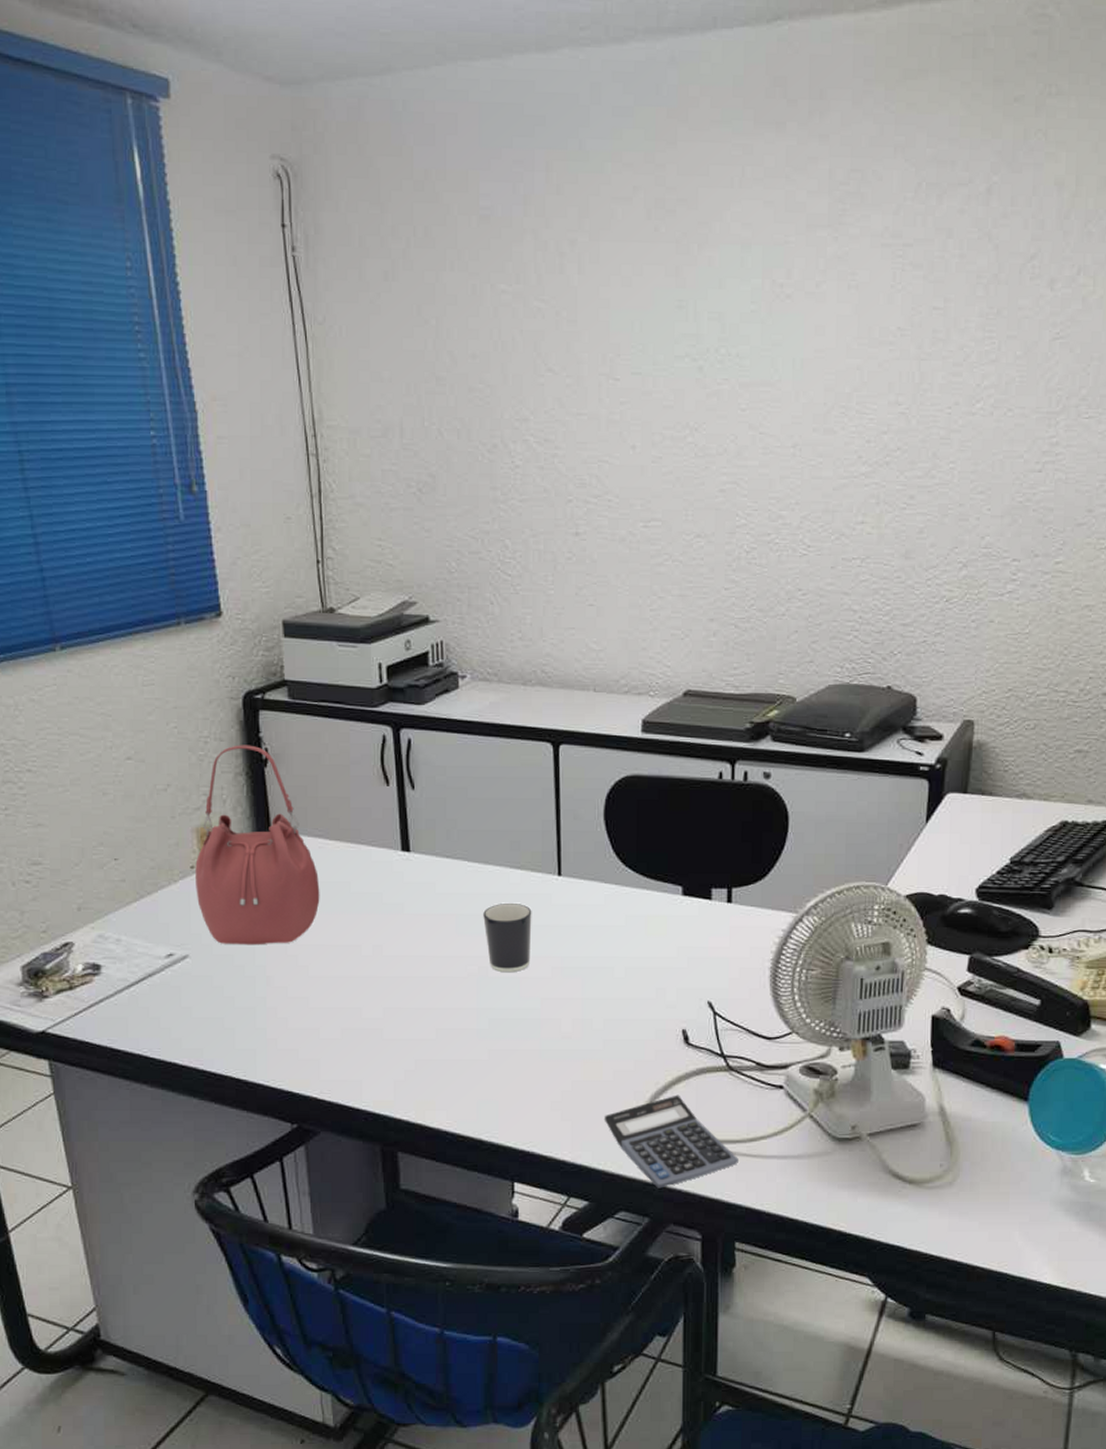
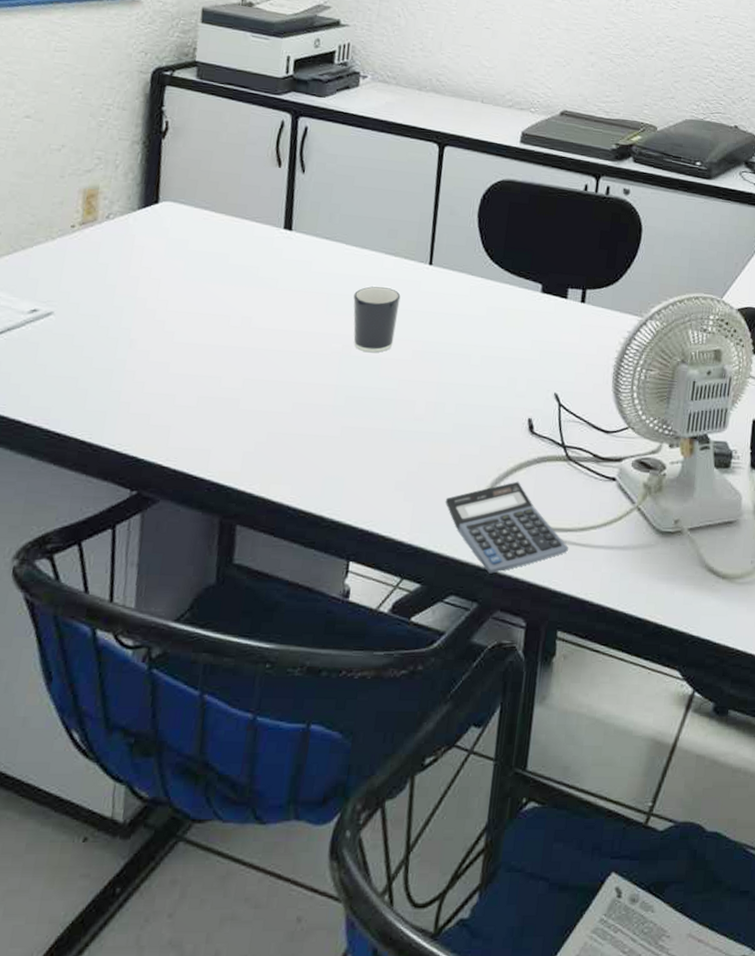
handbag: present [195,745,320,945] -> none [72,115,199,308]

